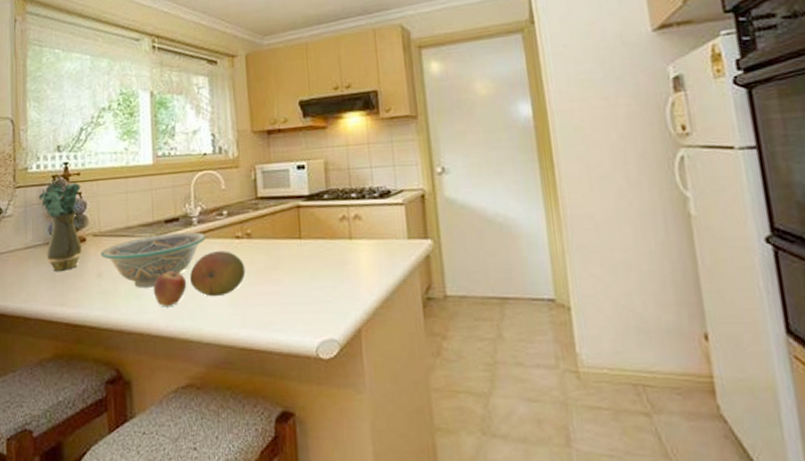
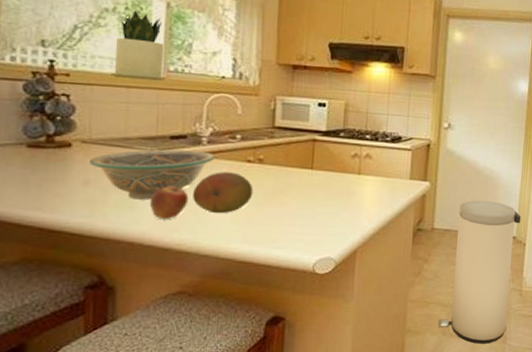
vase: present [38,179,82,271] -> none [11,75,70,174]
planter: none [110,104,156,170] -> present [109,10,166,81]
pedal bin: none [473,255,568,447] -> present [438,200,521,344]

